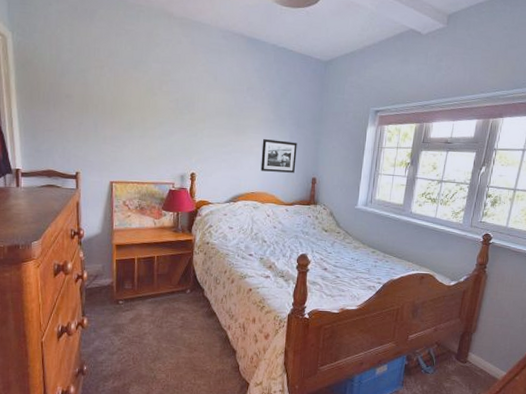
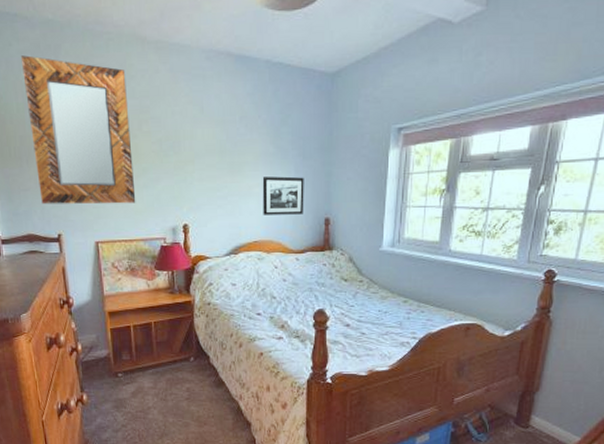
home mirror: none [58,15,152,151] -> present [20,55,136,205]

